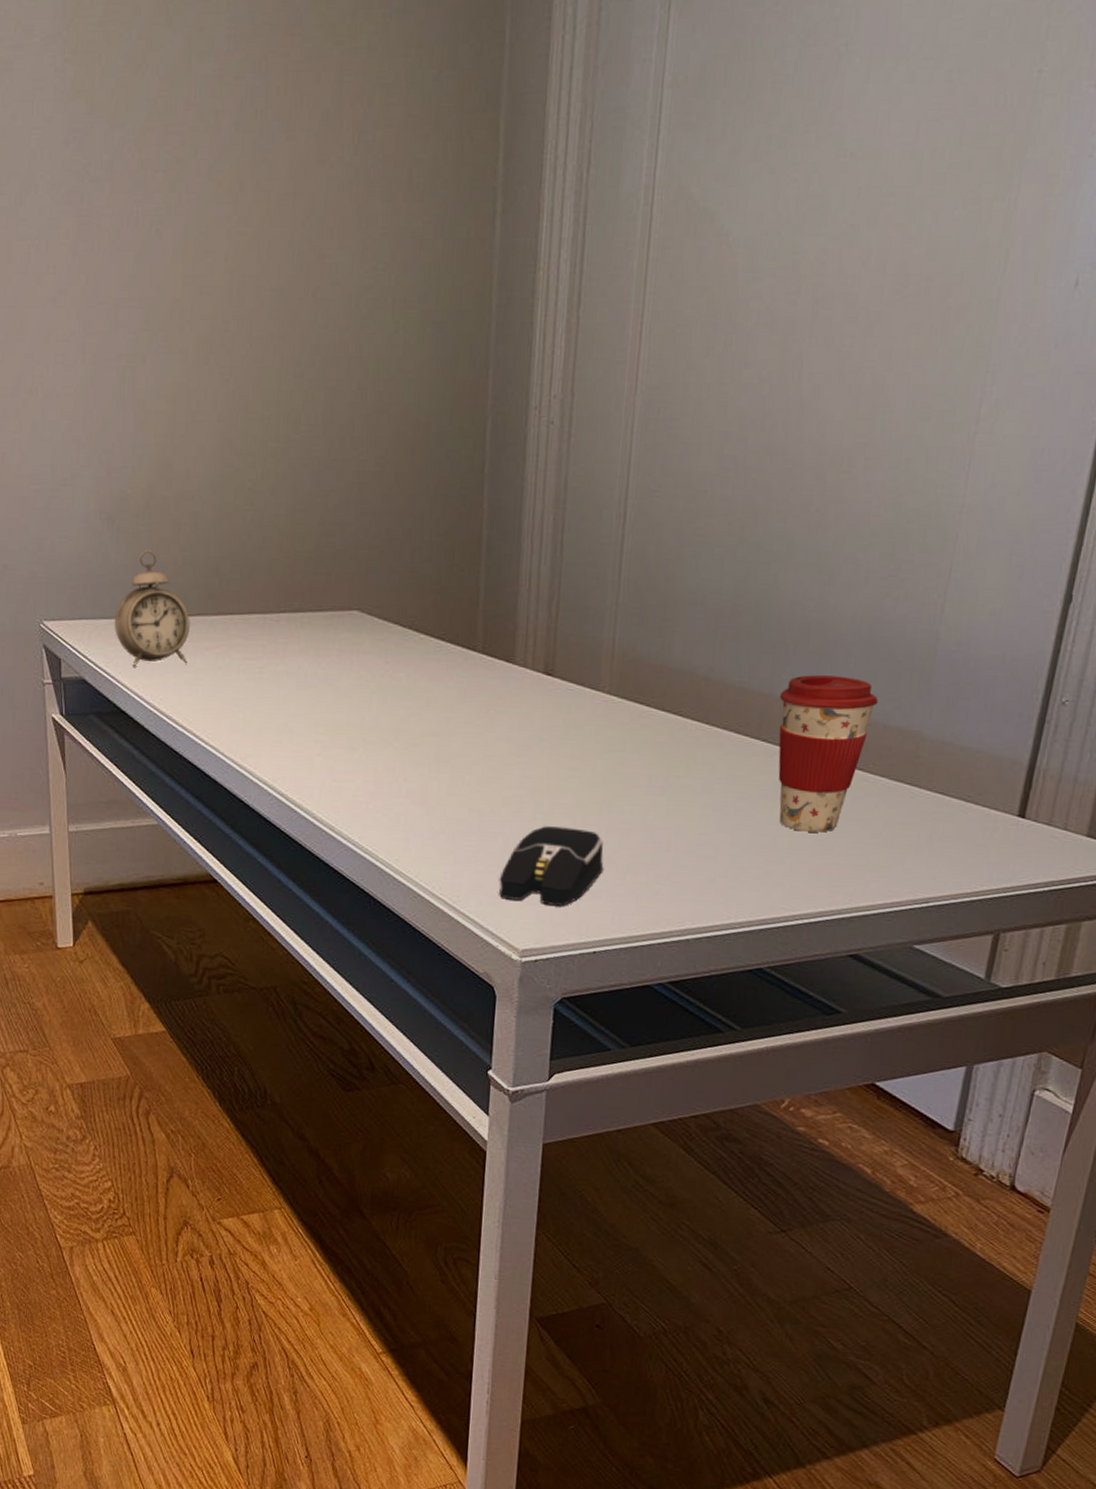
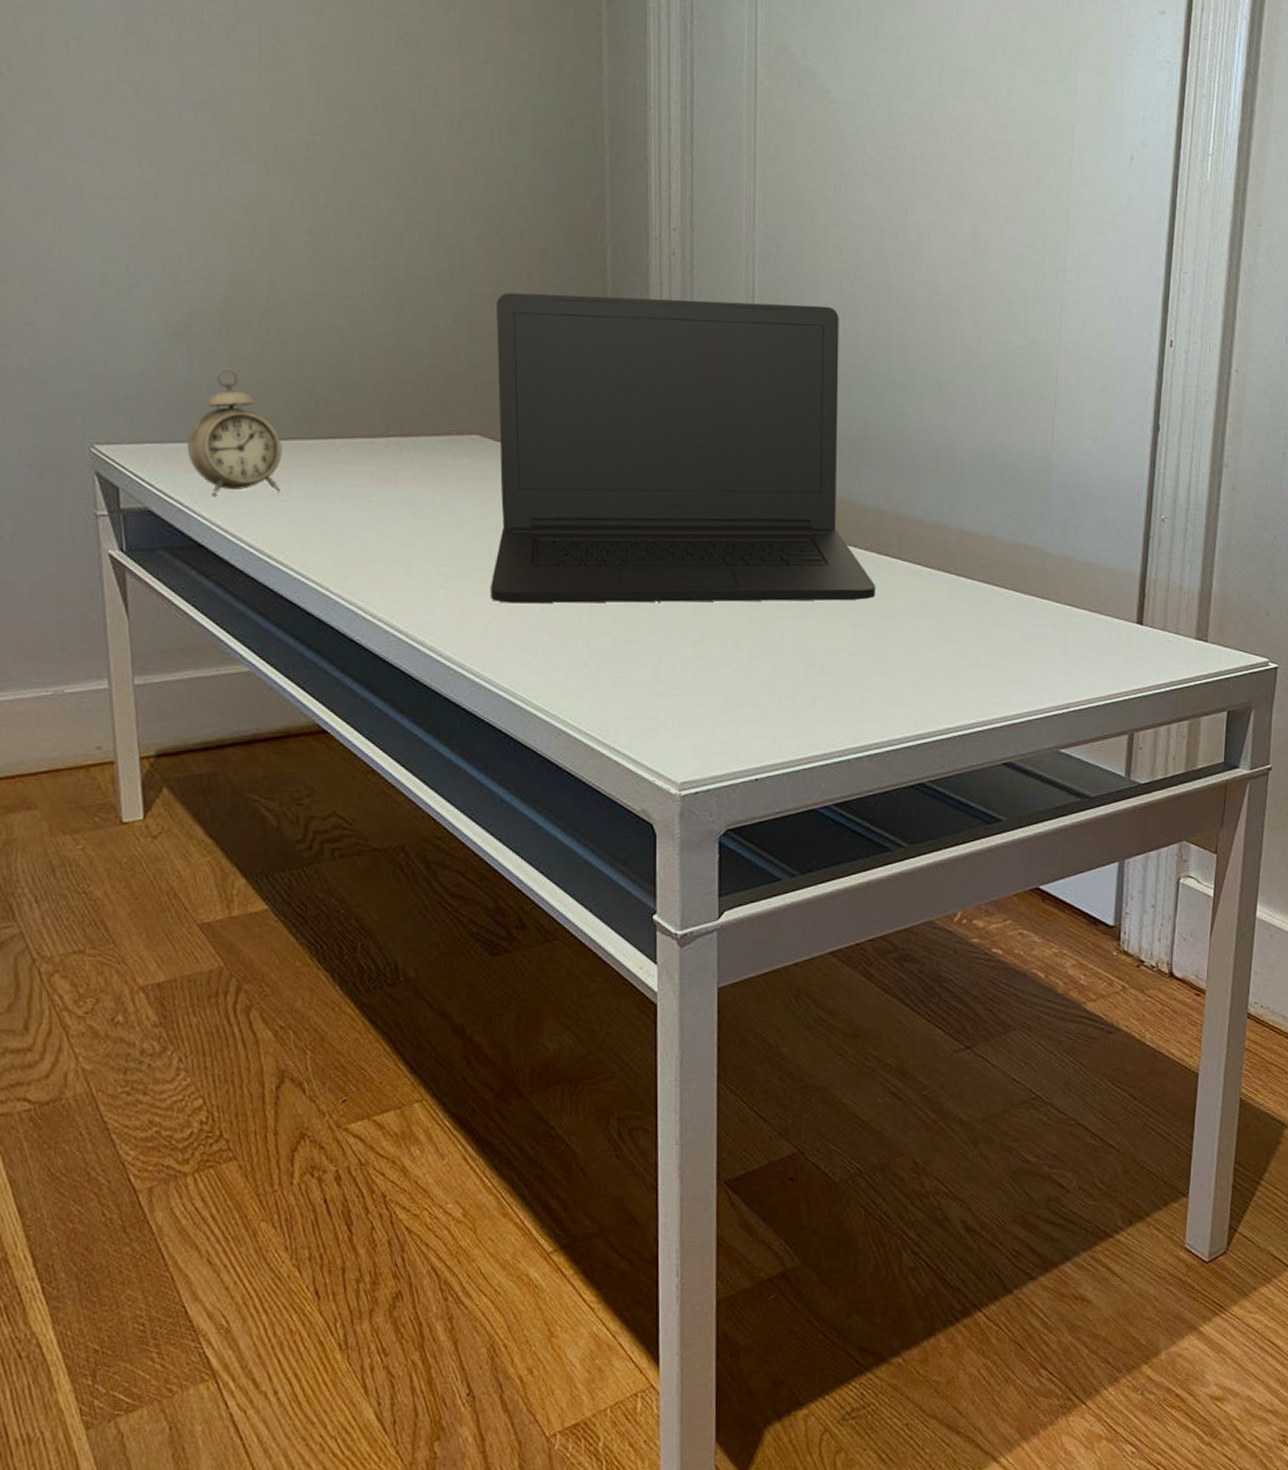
laptop: none [360,469,732,781] -> present [490,293,876,604]
computer mouse: present [499,826,604,906] -> none [651,653,759,734]
coffee cup: present [778,675,879,833] -> none [915,497,1005,647]

